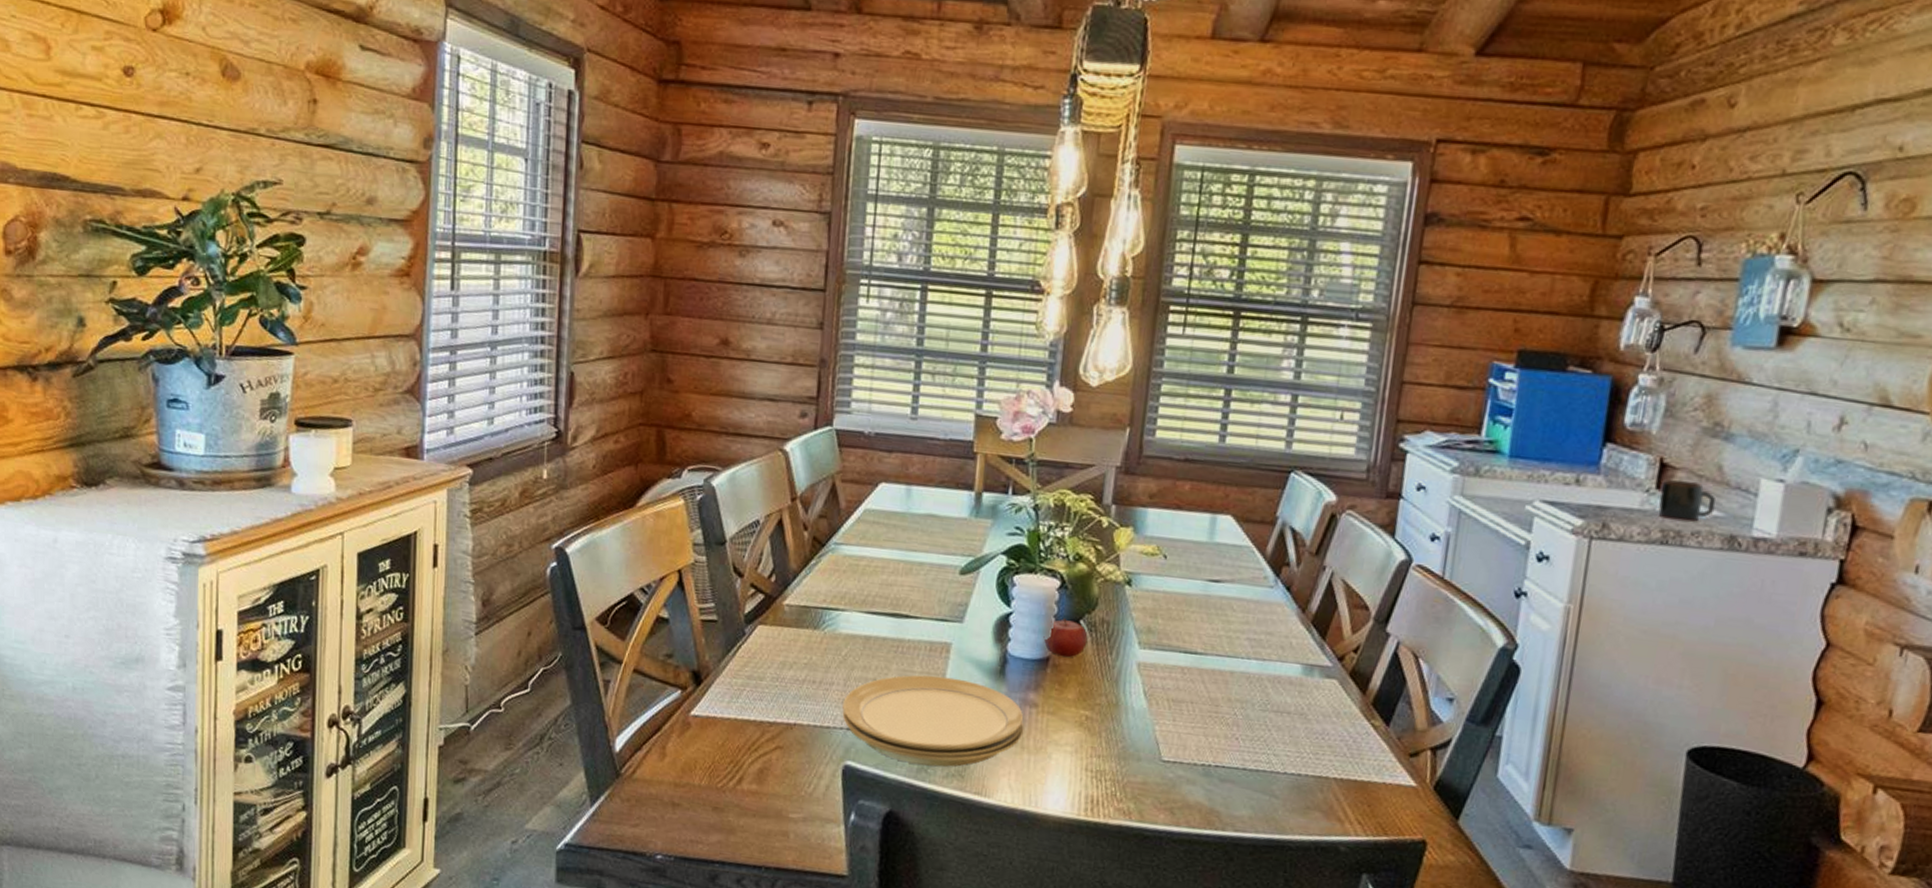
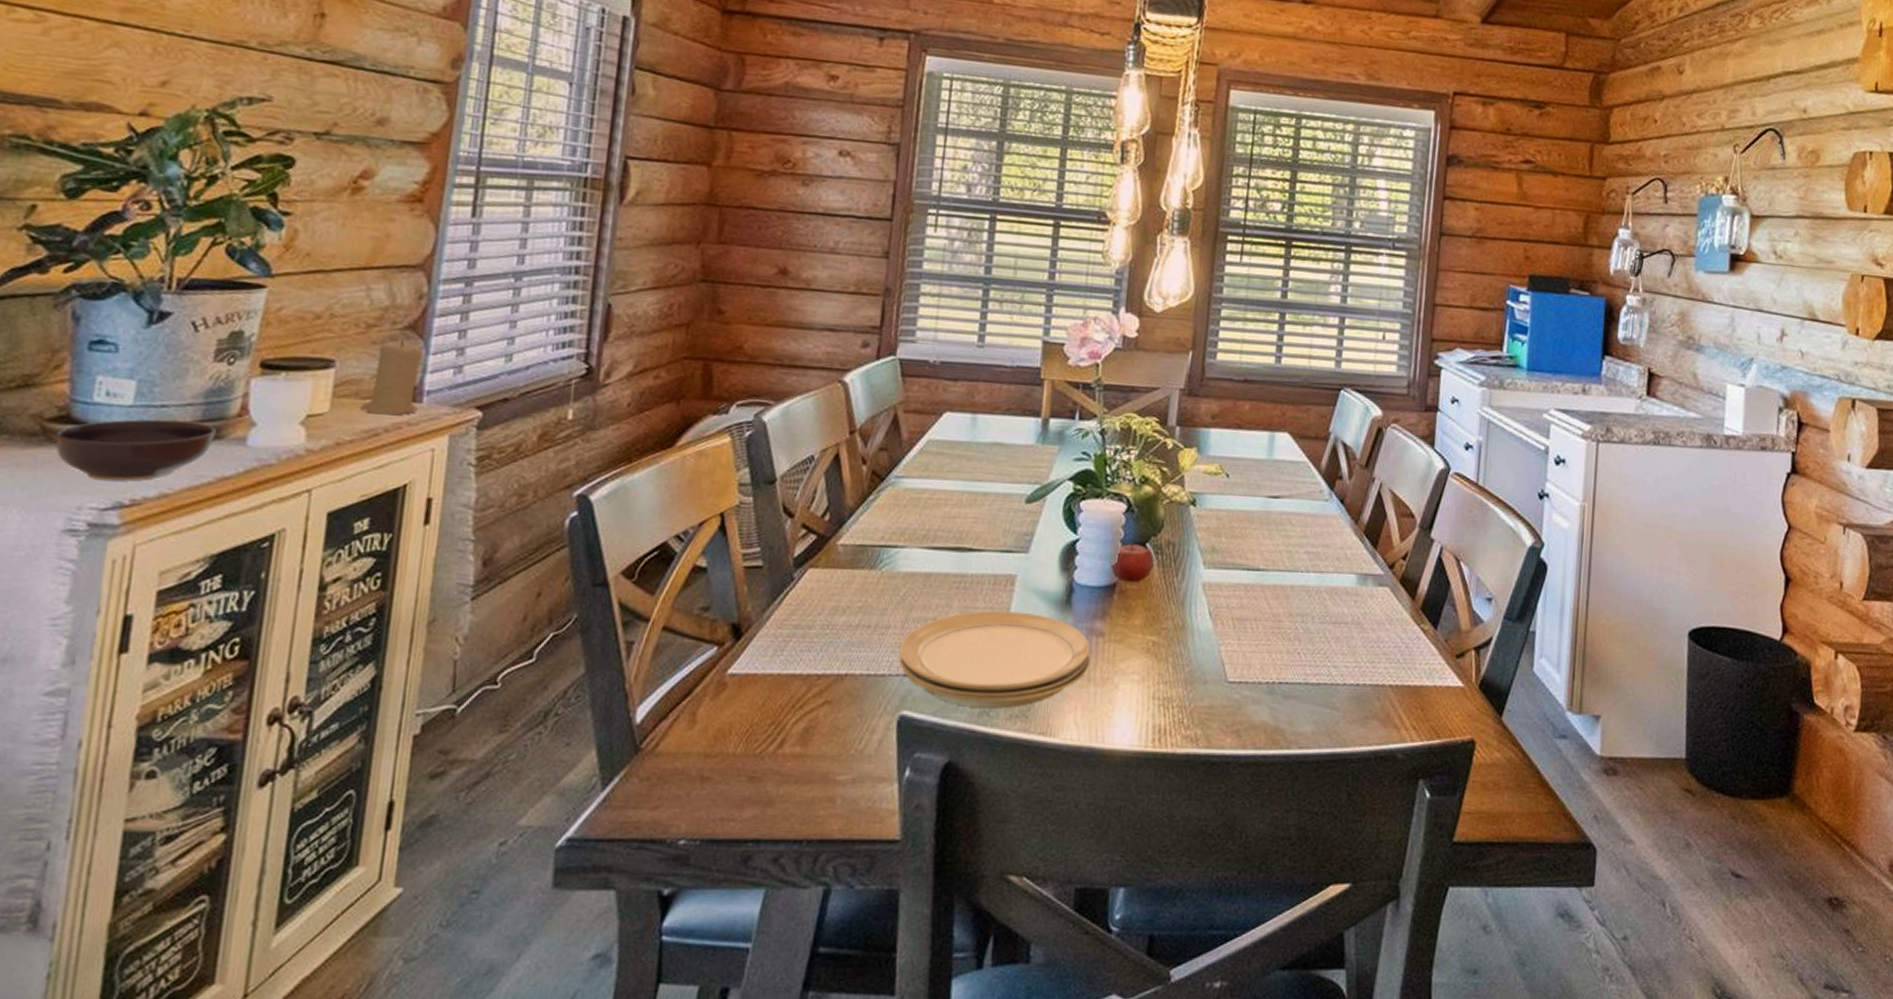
bowl: none [151,467,268,520] -> present [54,419,217,482]
candle: none [374,401,421,470] -> present [359,338,424,415]
mug: present [1658,479,1717,523] -> none [1649,387,1695,425]

